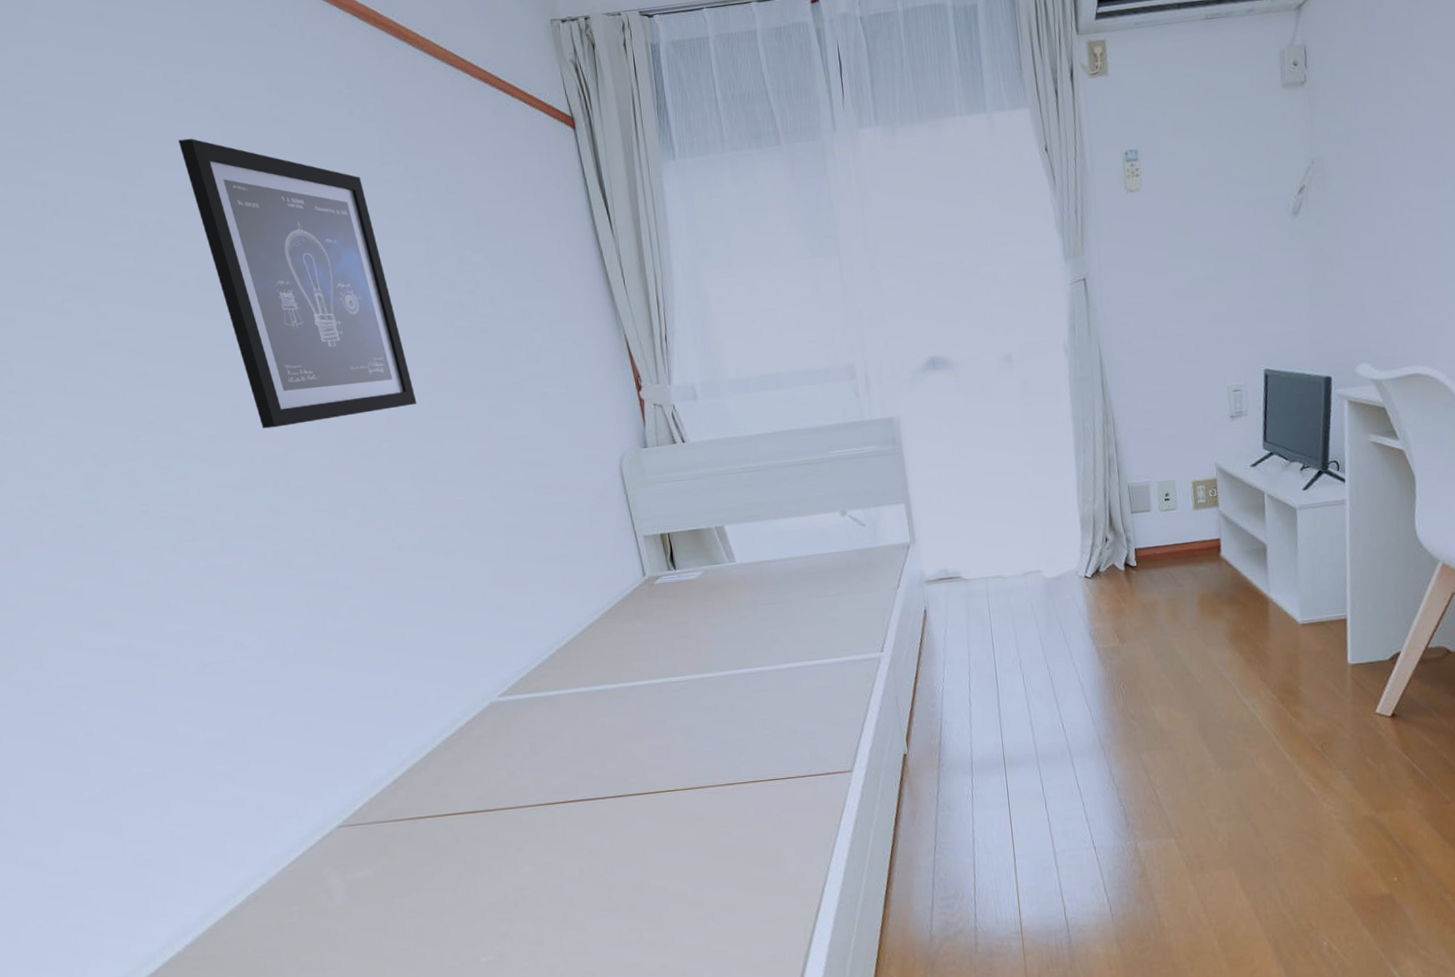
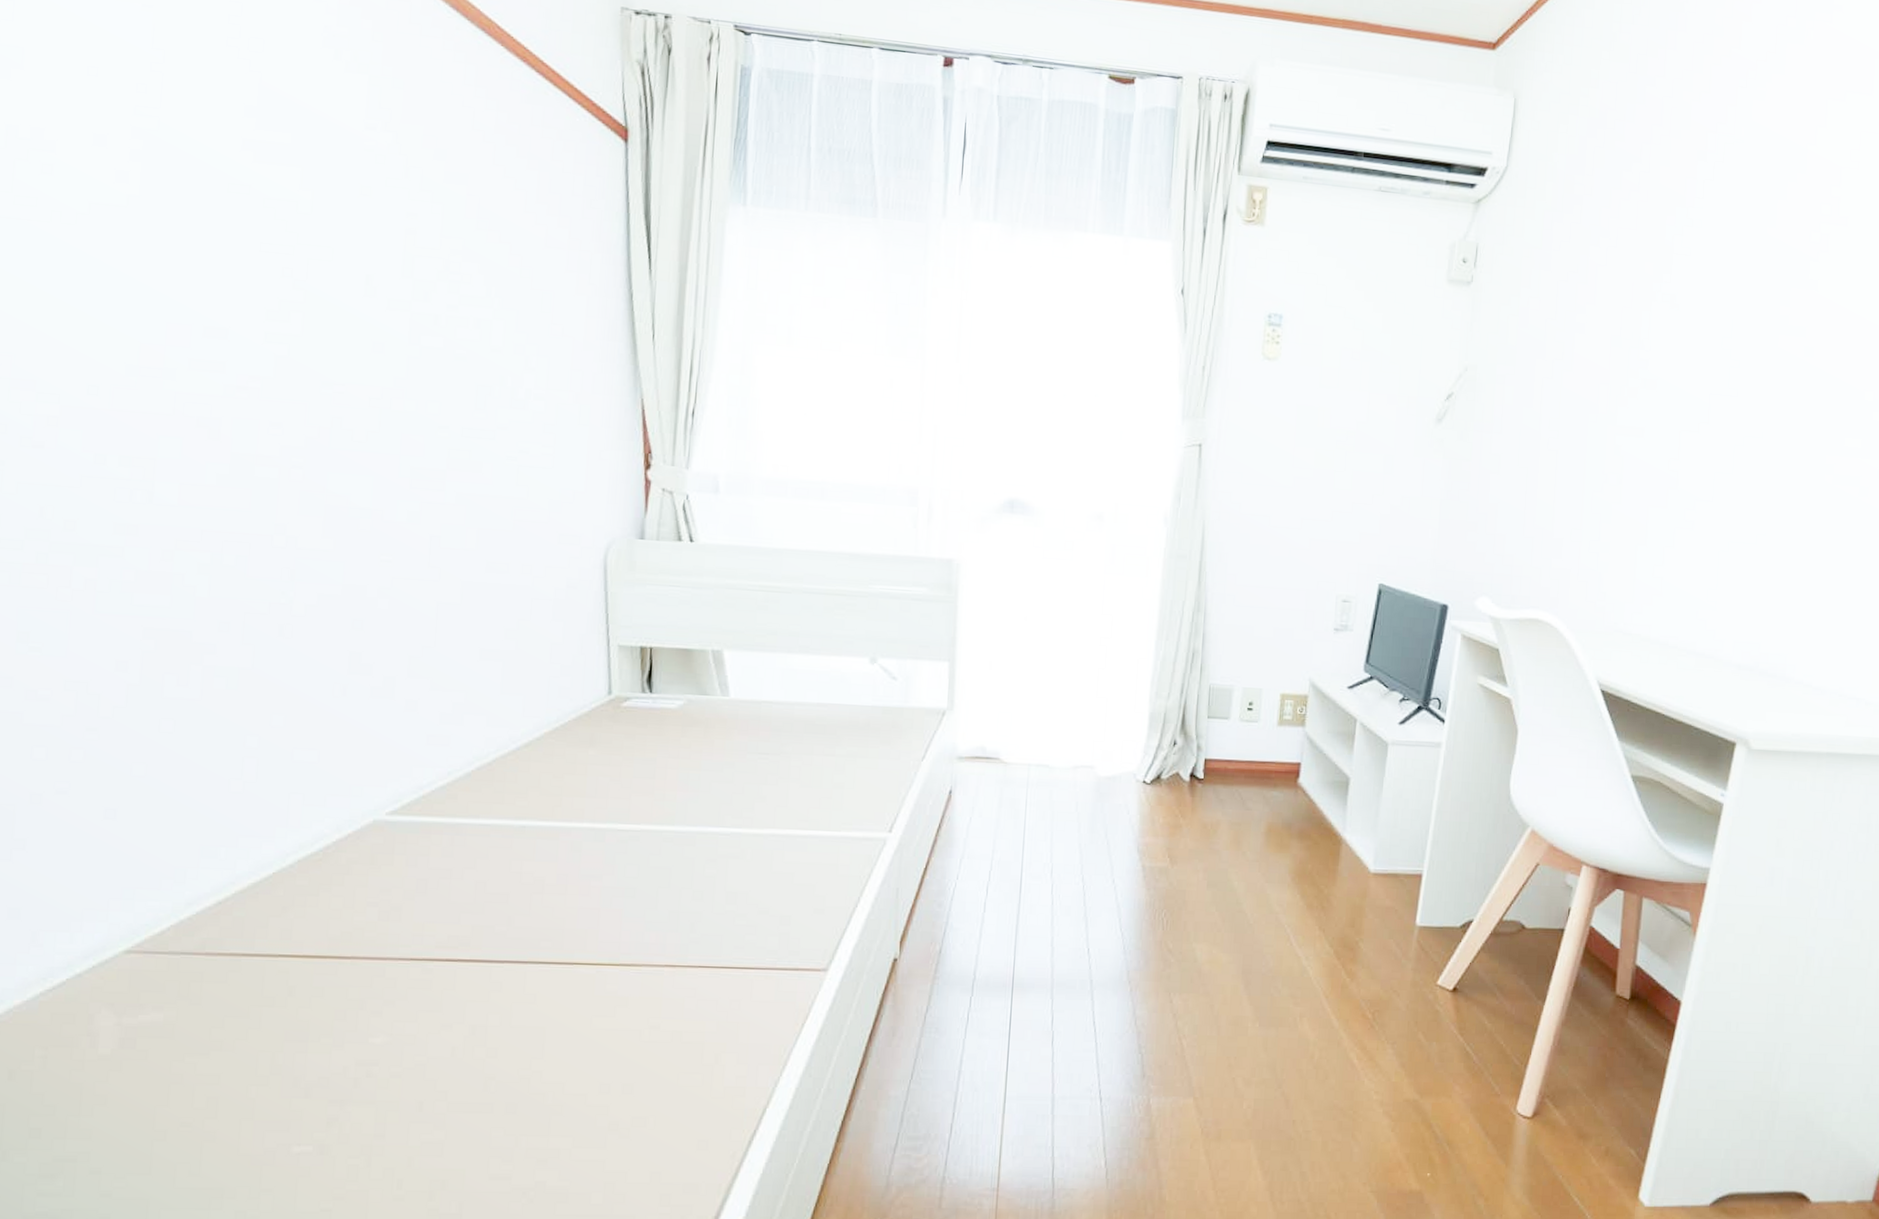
wall art: present [178,138,417,429] -> none [87,34,352,431]

